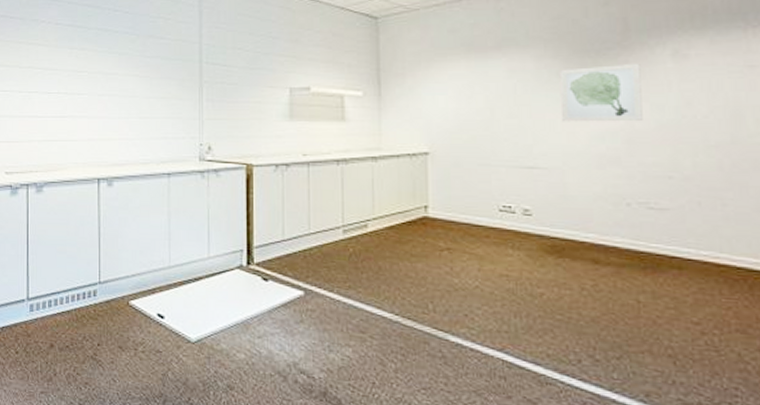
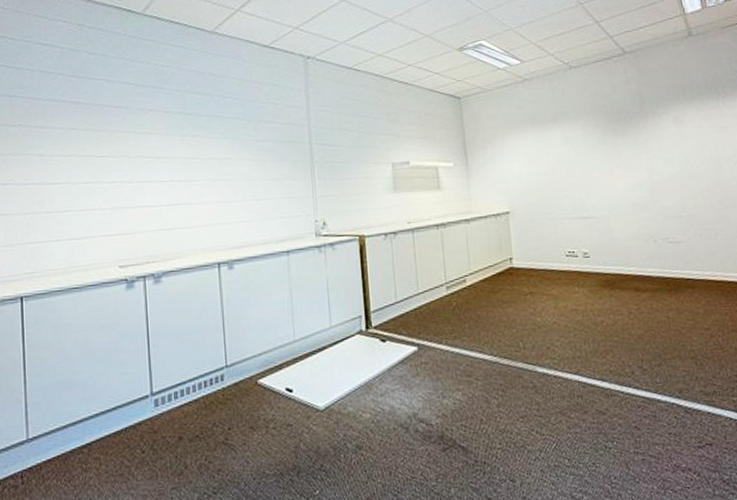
wall art: present [559,63,643,122] -> none [599,128,659,179]

